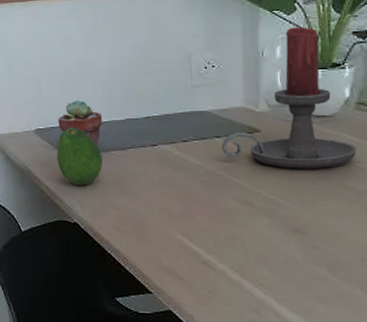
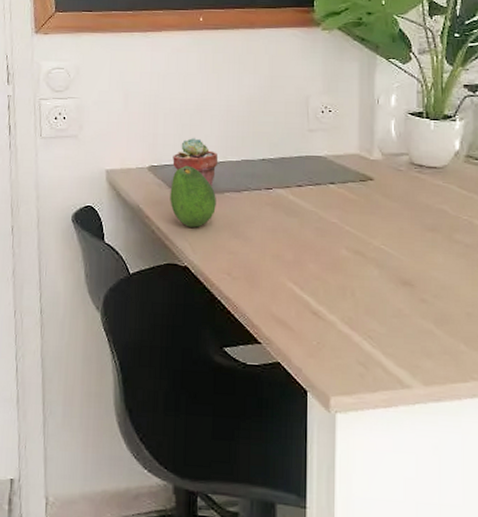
candle holder: present [221,27,357,169] -> none [335,76,465,221]

